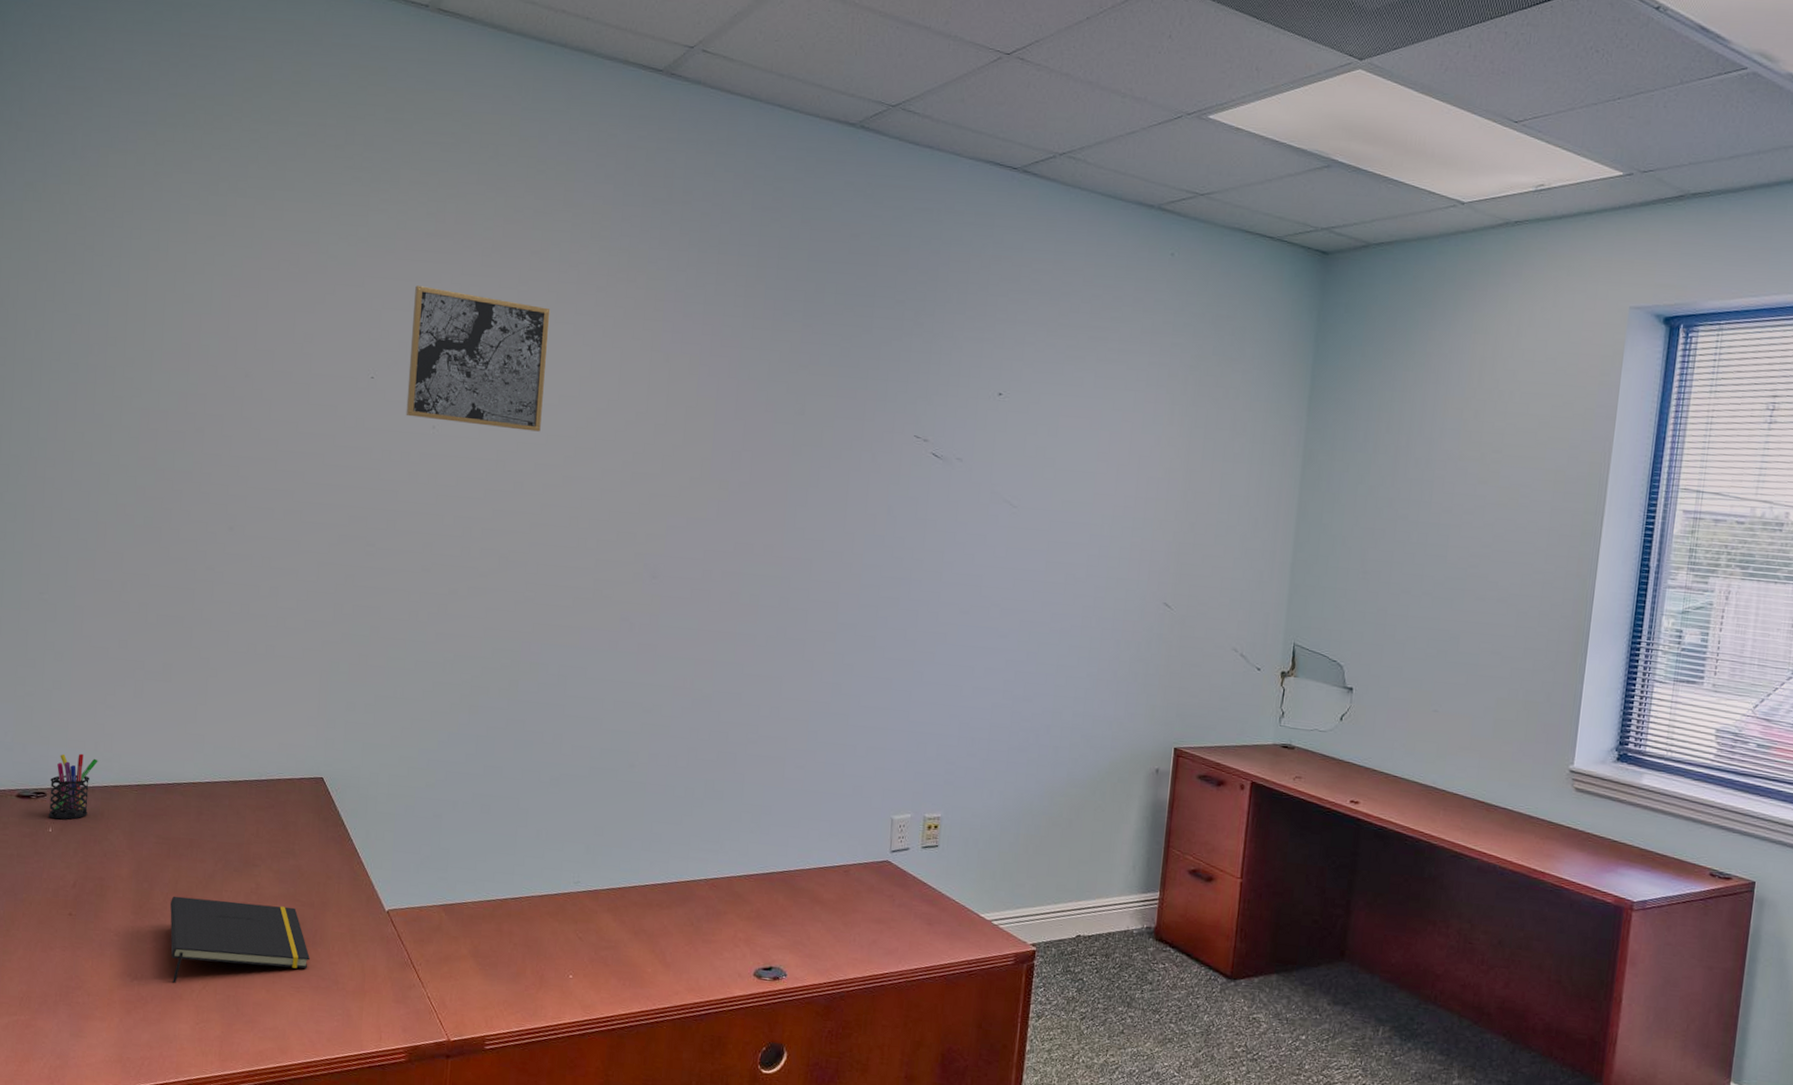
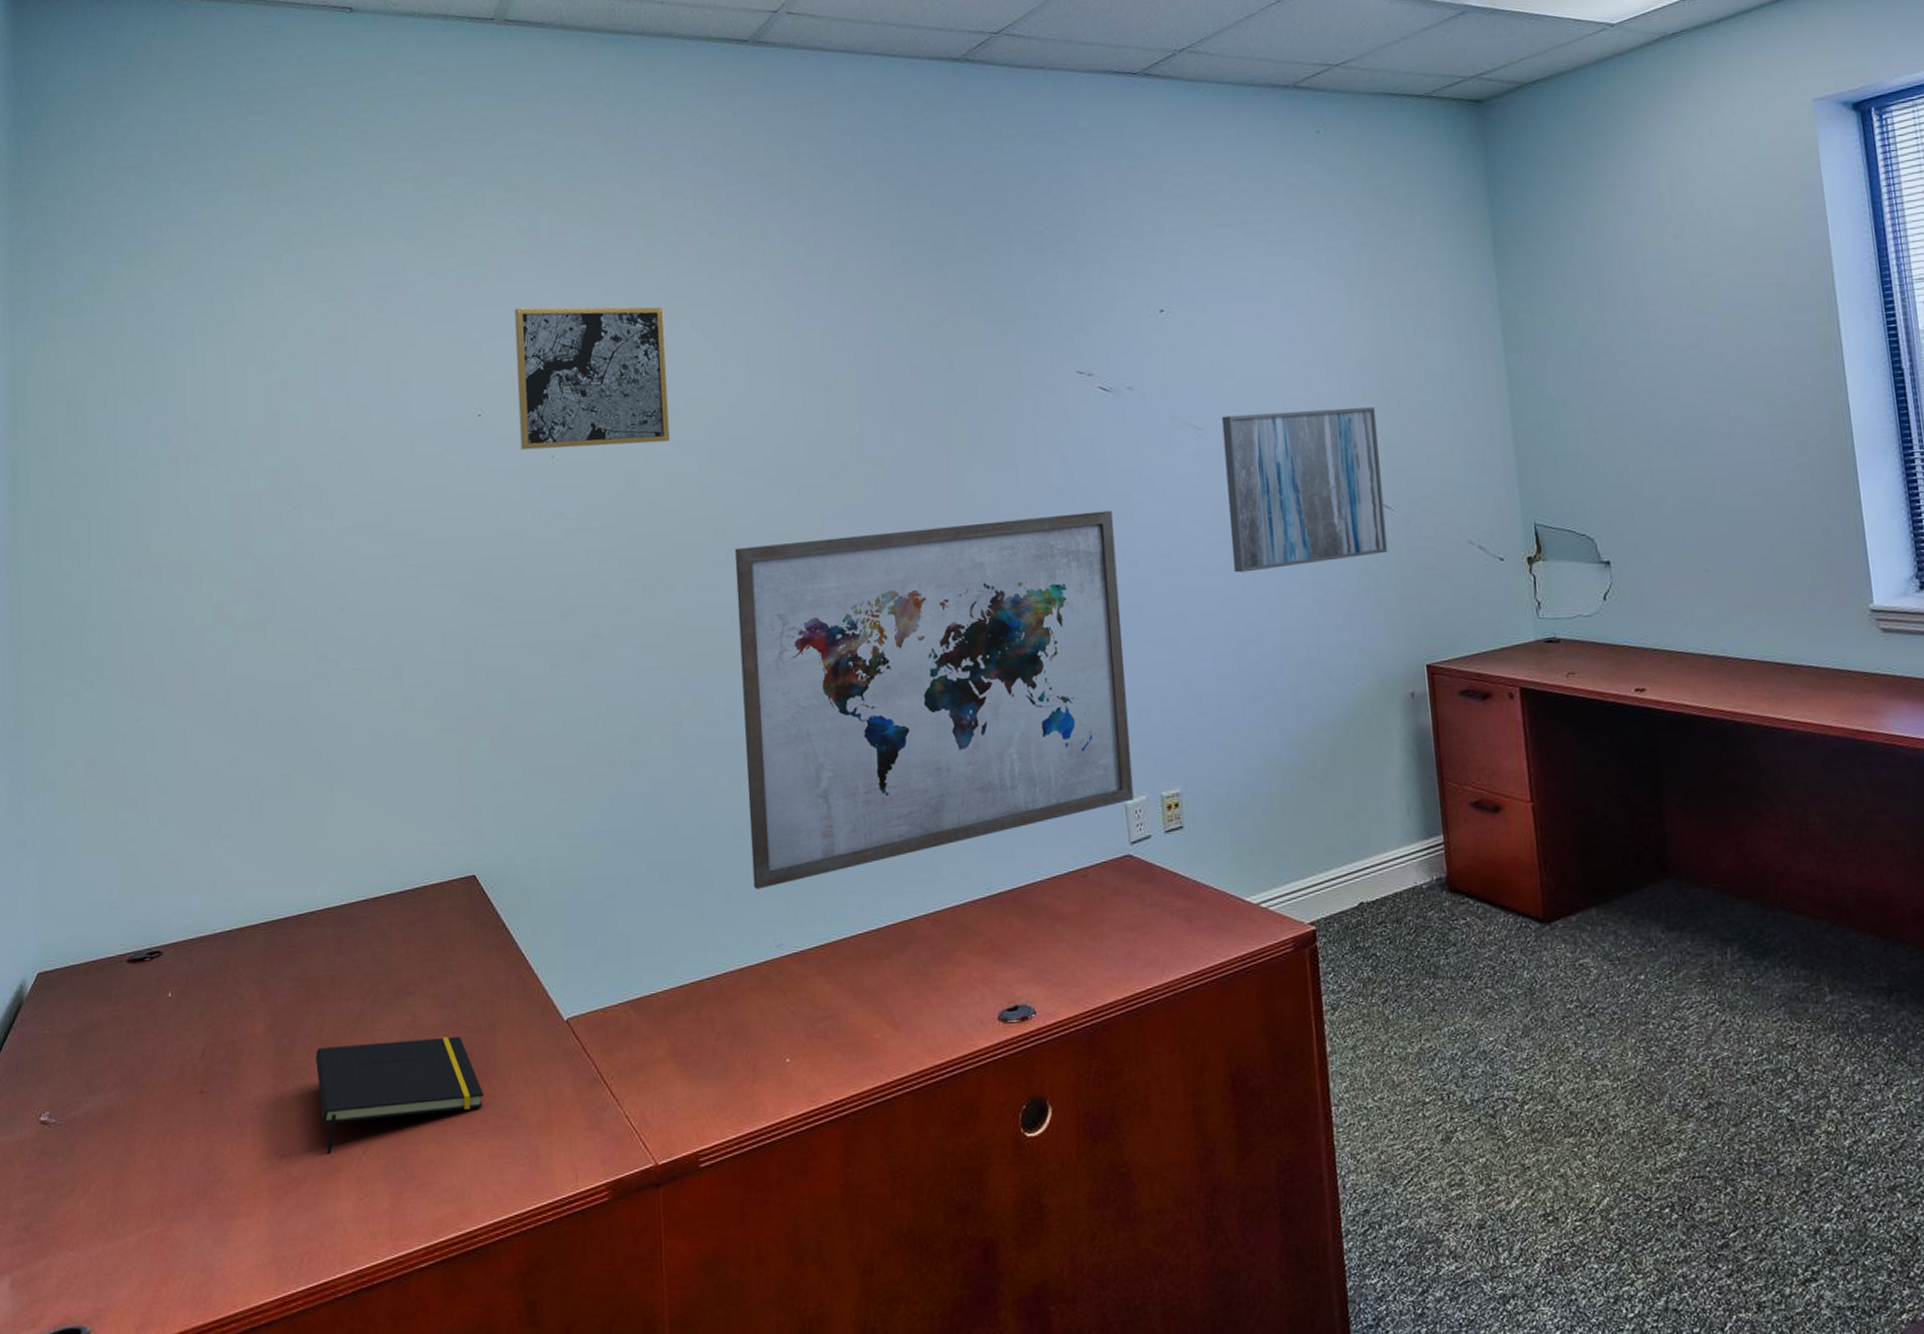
pen holder: present [48,753,98,820] -> none [164,897,218,981]
wall art: none [562,538,924,833] -> present [734,510,1134,889]
wall art: none [1022,499,1175,646] -> present [1221,407,1388,573]

